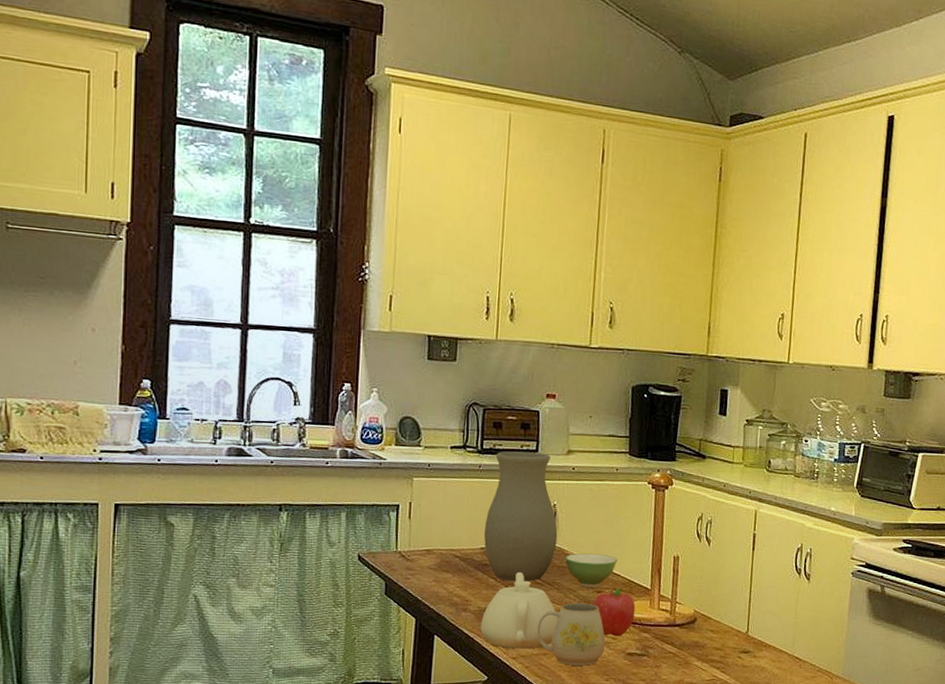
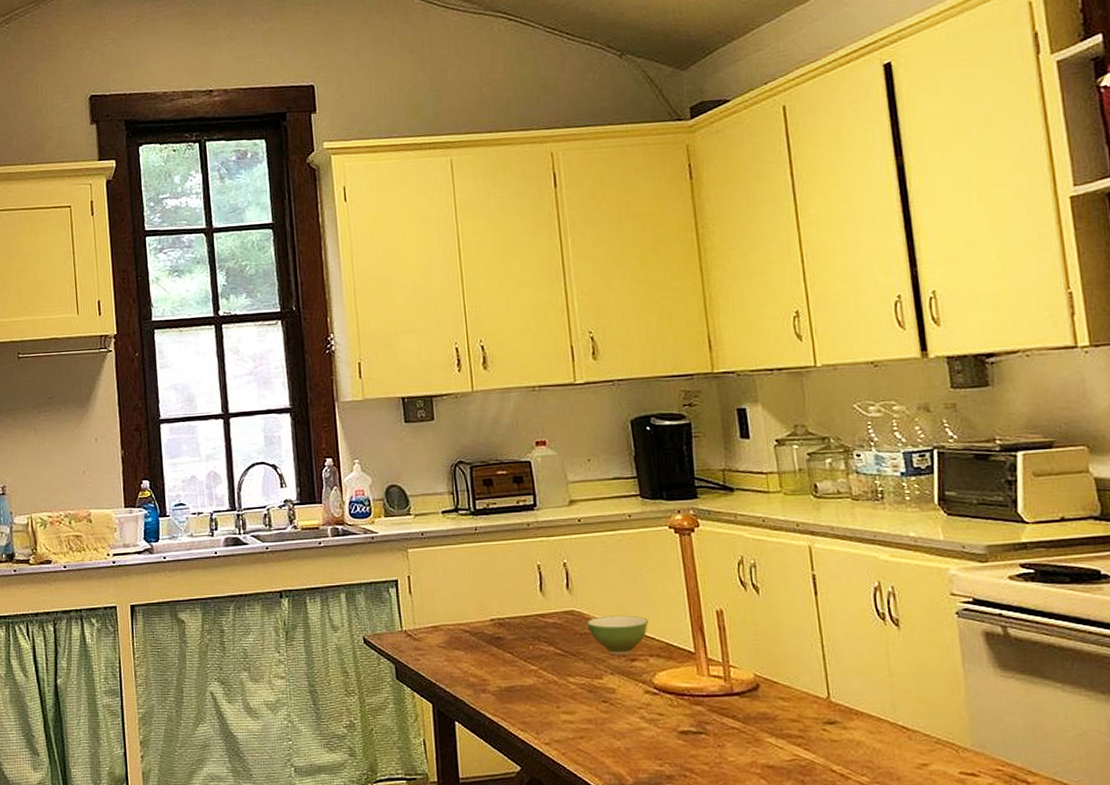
teapot: present [480,571,558,649] -> none [503,643,591,732]
vase: present [483,451,558,582] -> none [491,507,575,655]
mug: present [536,602,605,666] -> none [567,674,652,749]
fruit: present [592,588,636,637] -> none [627,653,682,712]

